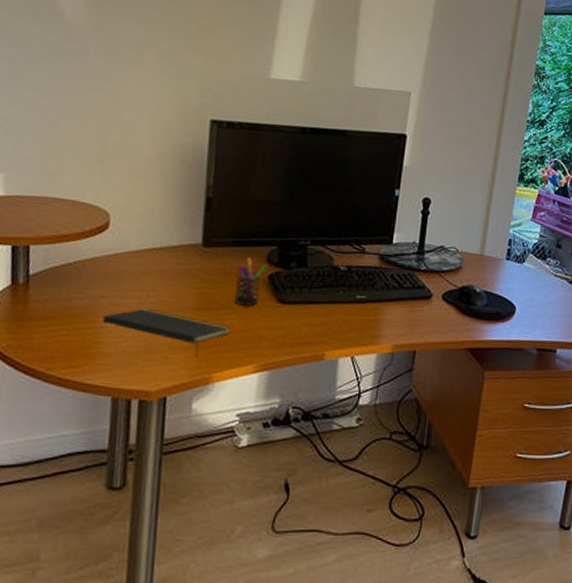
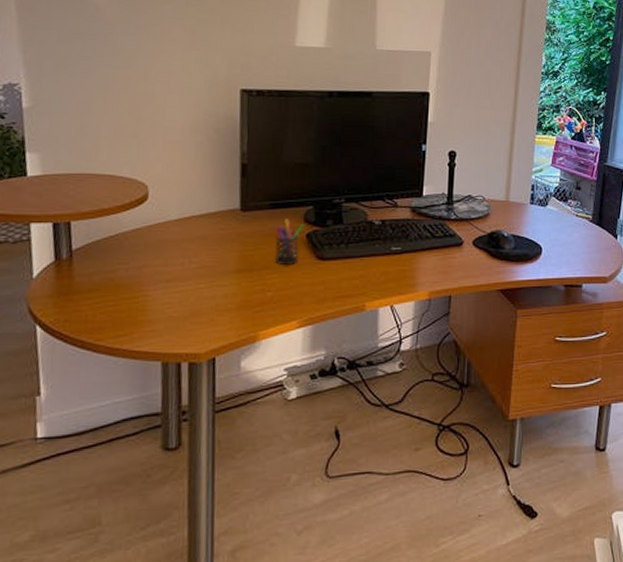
notepad: present [103,308,232,358] -> none [148,273,274,318]

